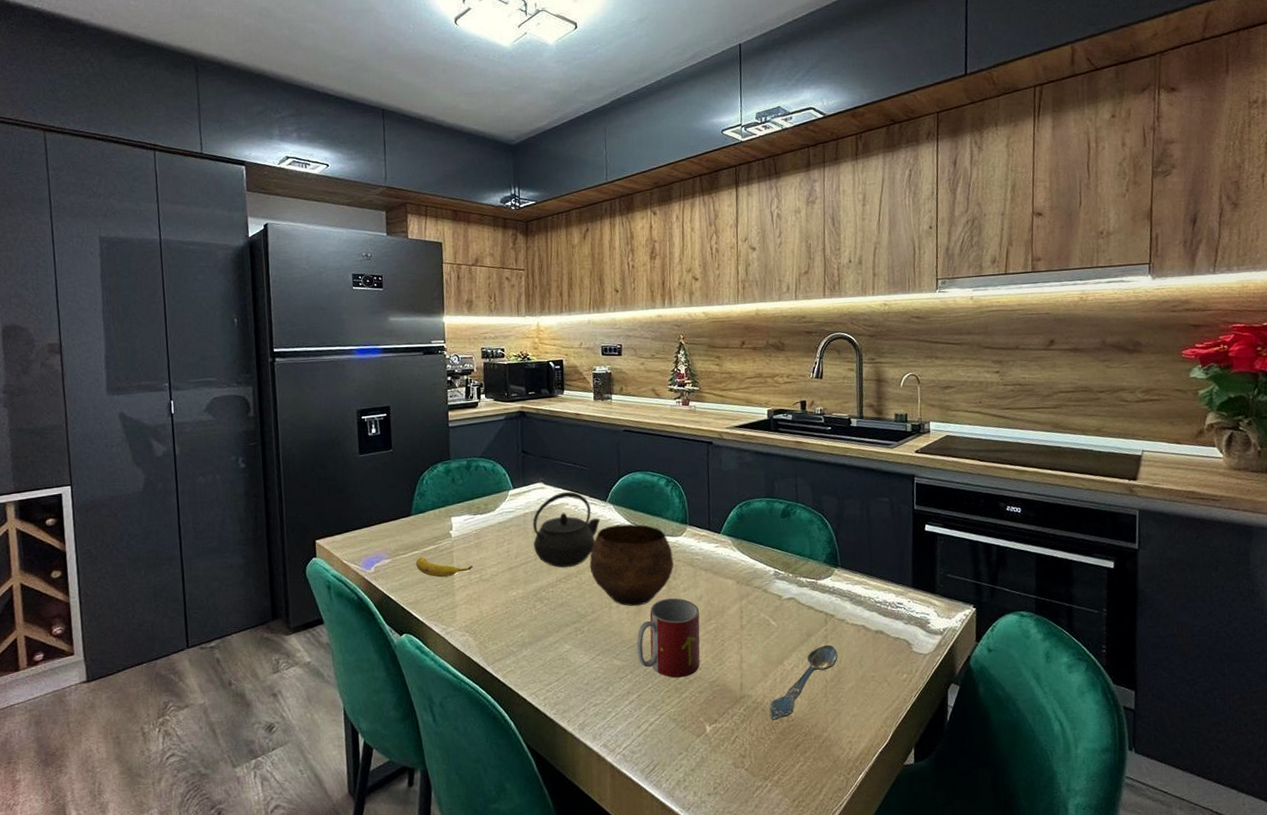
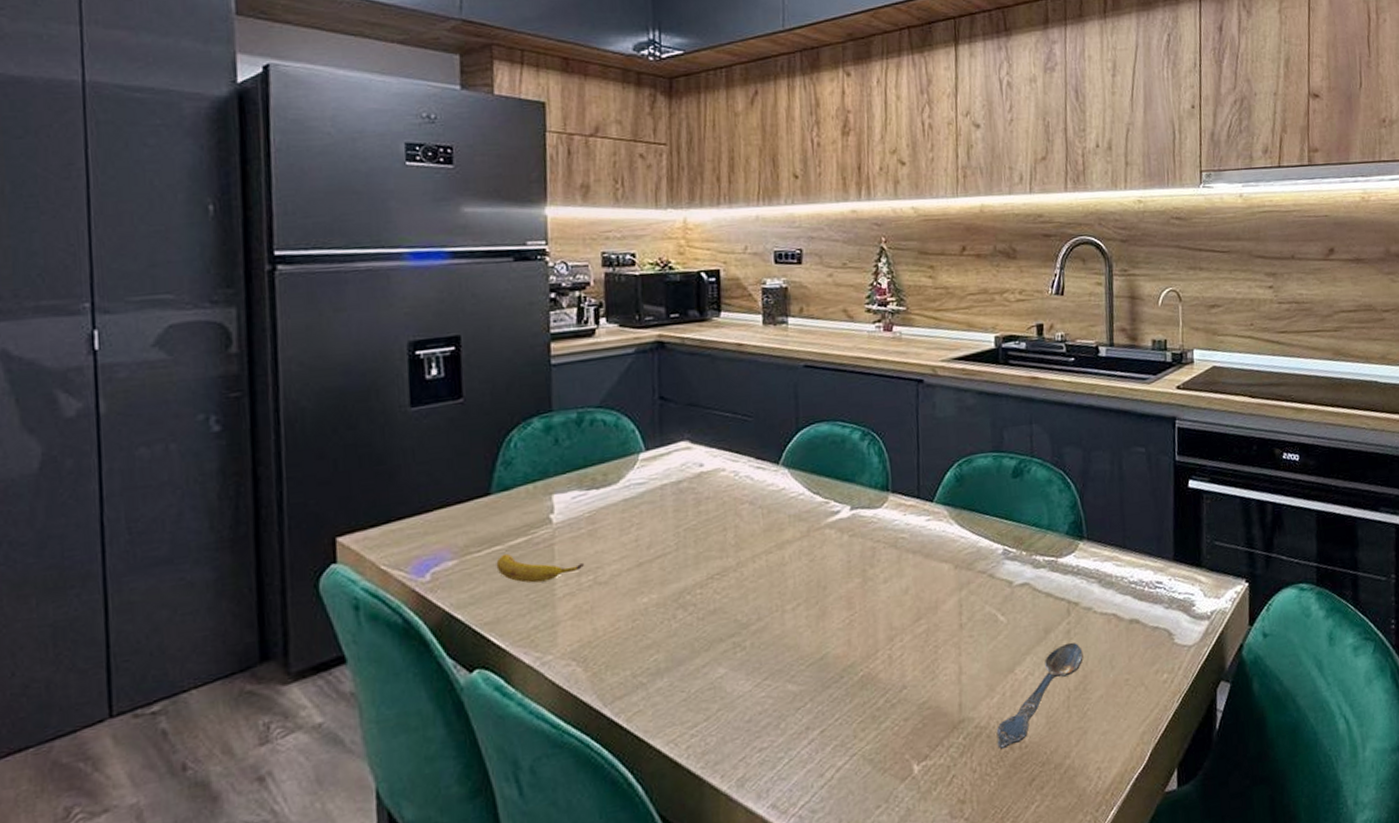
kettle: present [533,491,601,568] -> none [673,451,771,560]
bowl: present [589,524,674,607] -> none [754,494,871,608]
mug: present [636,598,700,678] -> none [819,592,906,703]

